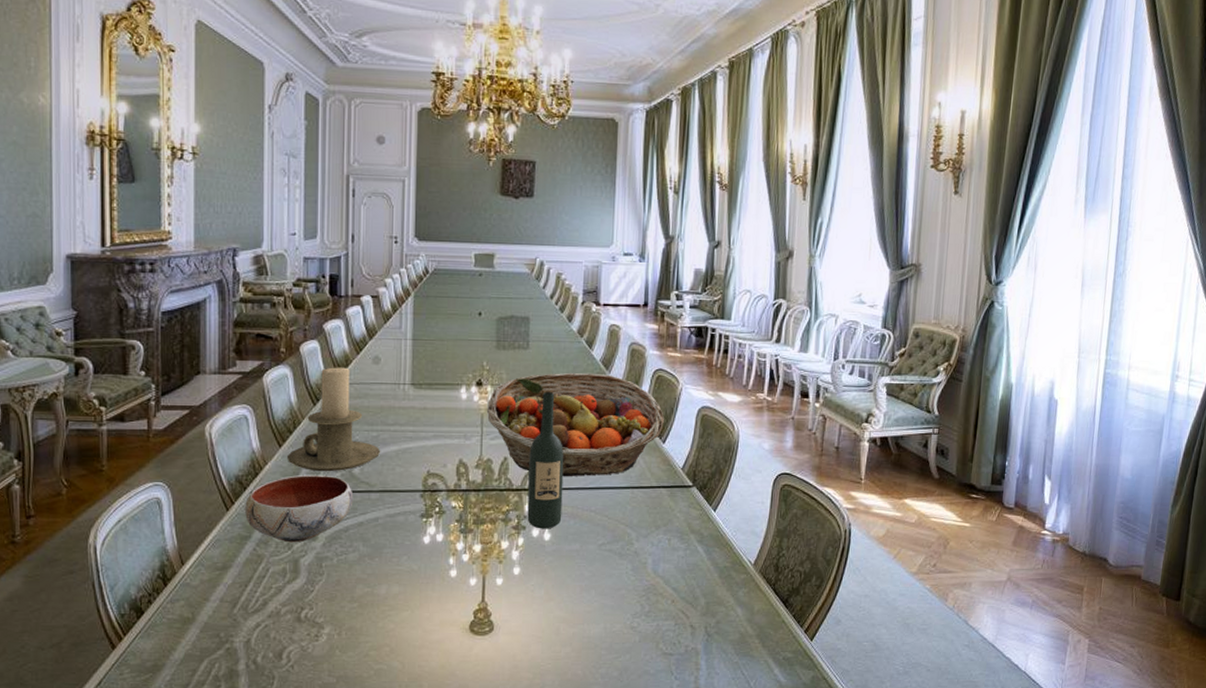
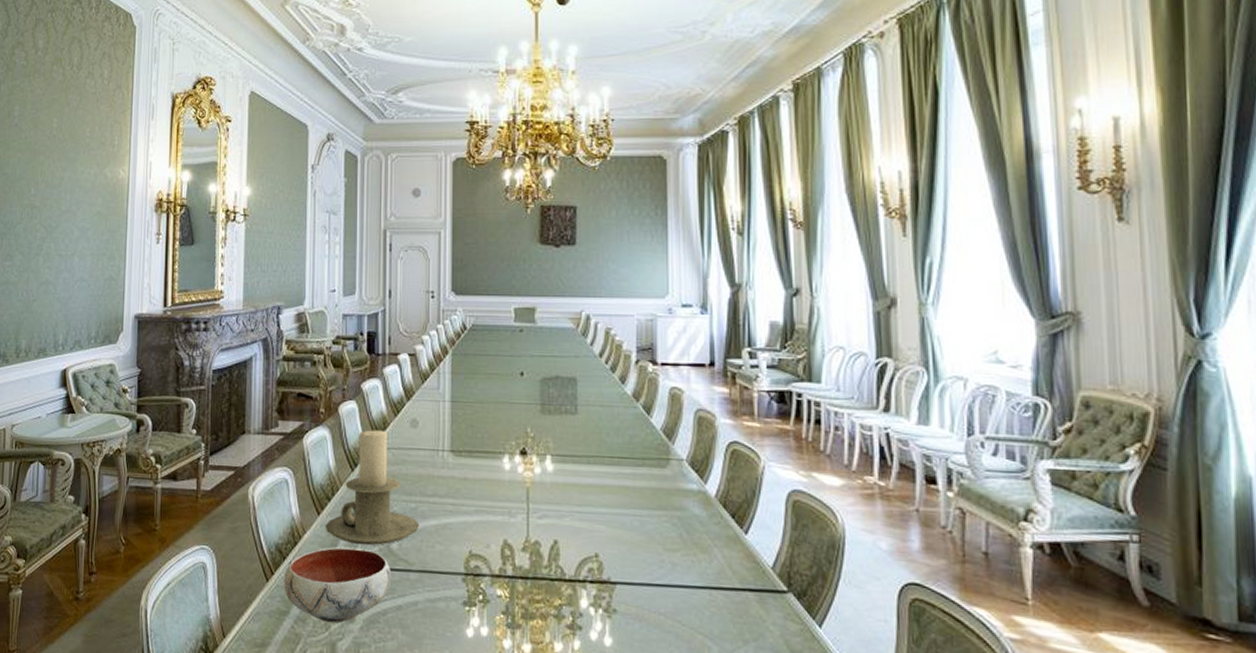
fruit basket: present [486,372,664,477] -> none [532,442,744,570]
wine bottle: present [527,392,564,529] -> none [583,465,625,633]

